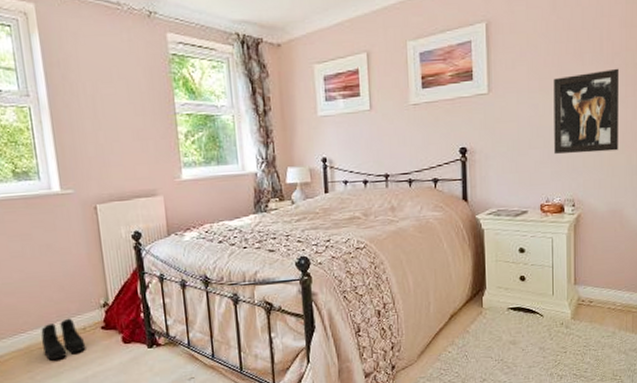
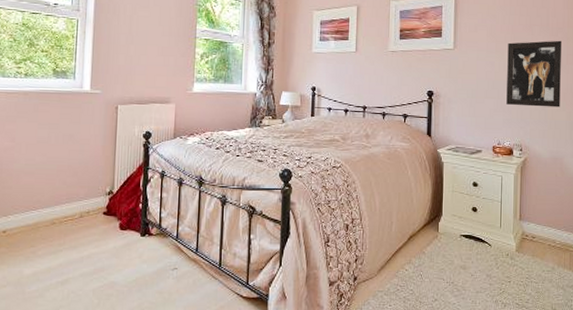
boots: present [41,318,86,361] -> none [49,201,87,239]

